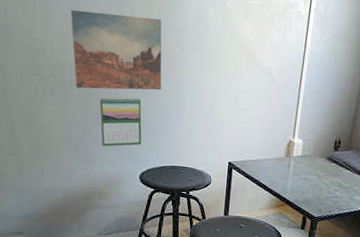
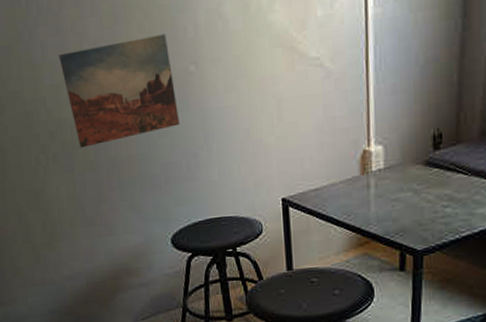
calendar: present [99,96,142,147] -> none [108,141,167,213]

